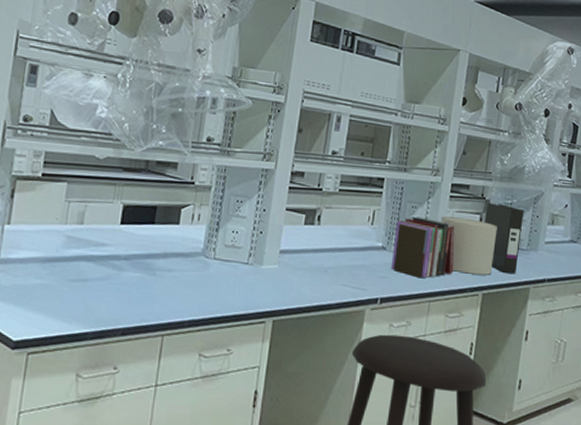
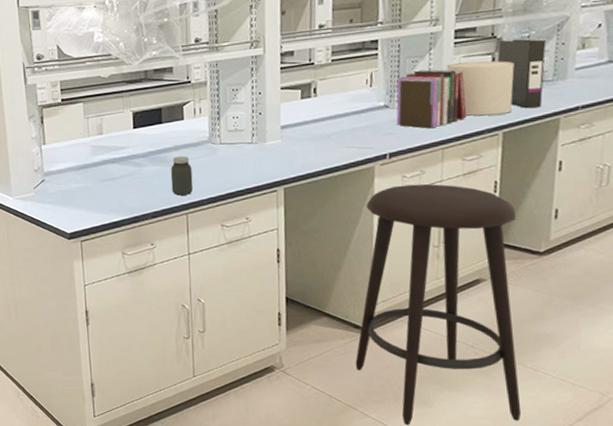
jar: none [150,265,178,313] -> present [170,156,194,196]

